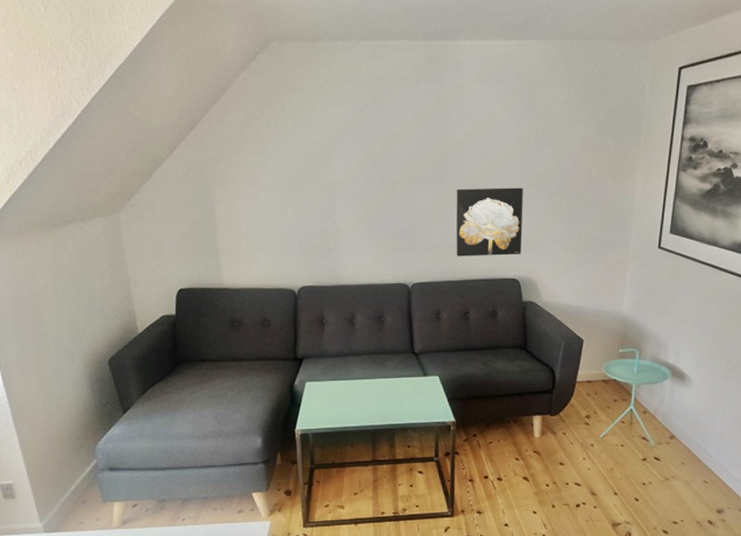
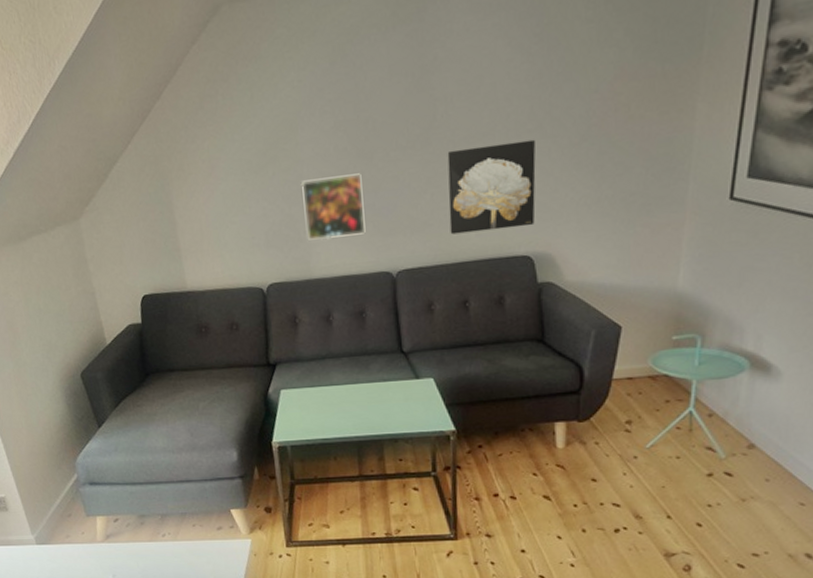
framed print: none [333,199,387,252] -> present [300,173,366,240]

